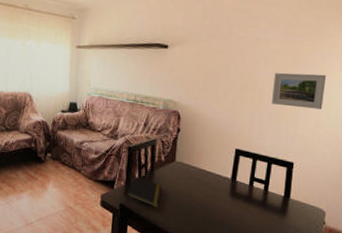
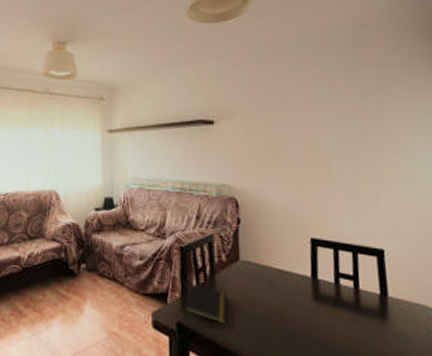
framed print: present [272,73,327,109] -> none [341,140,405,181]

